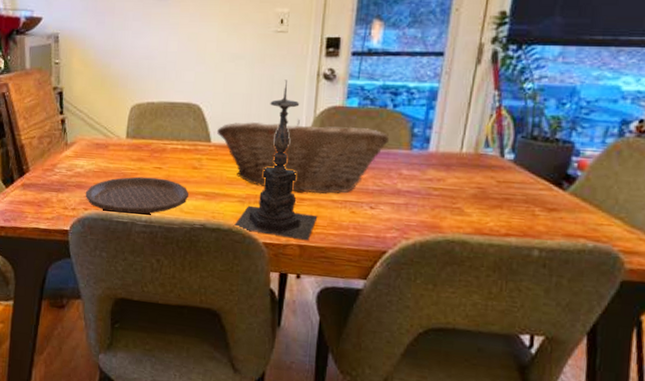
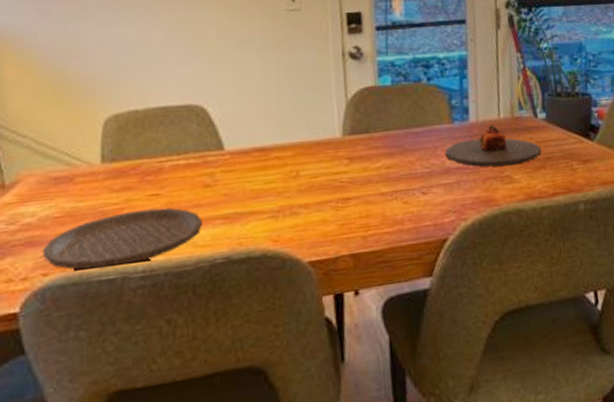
fruit basket: present [216,118,390,194] -> none [230,106,430,193]
candle holder: present [233,80,318,241] -> none [267,63,368,253]
plate: none [398,157,501,199] -> present [445,124,541,167]

